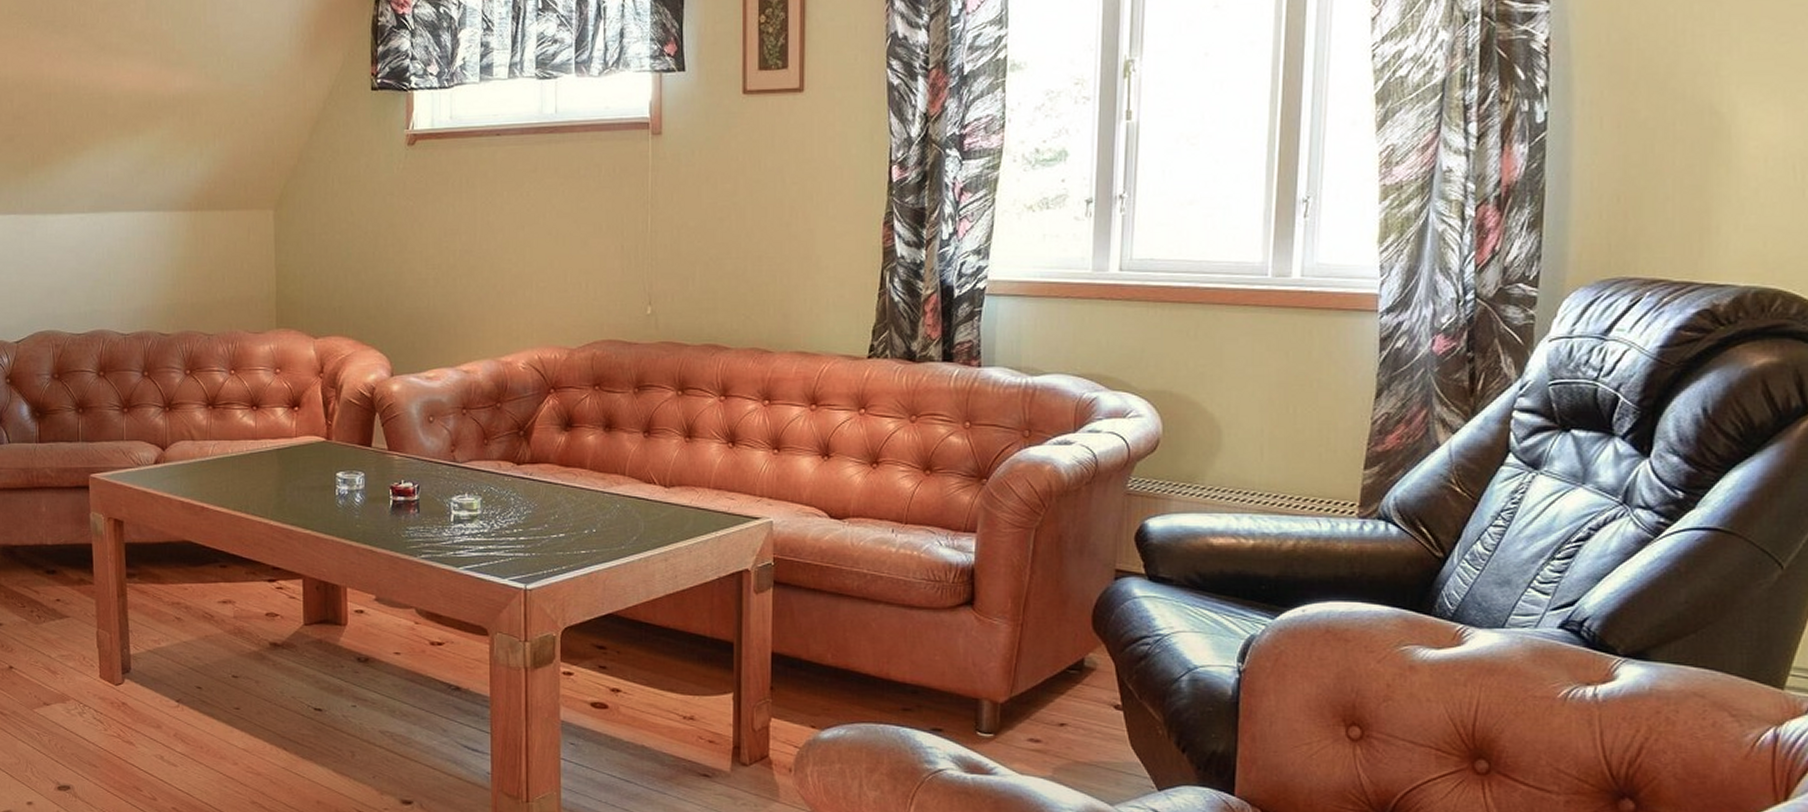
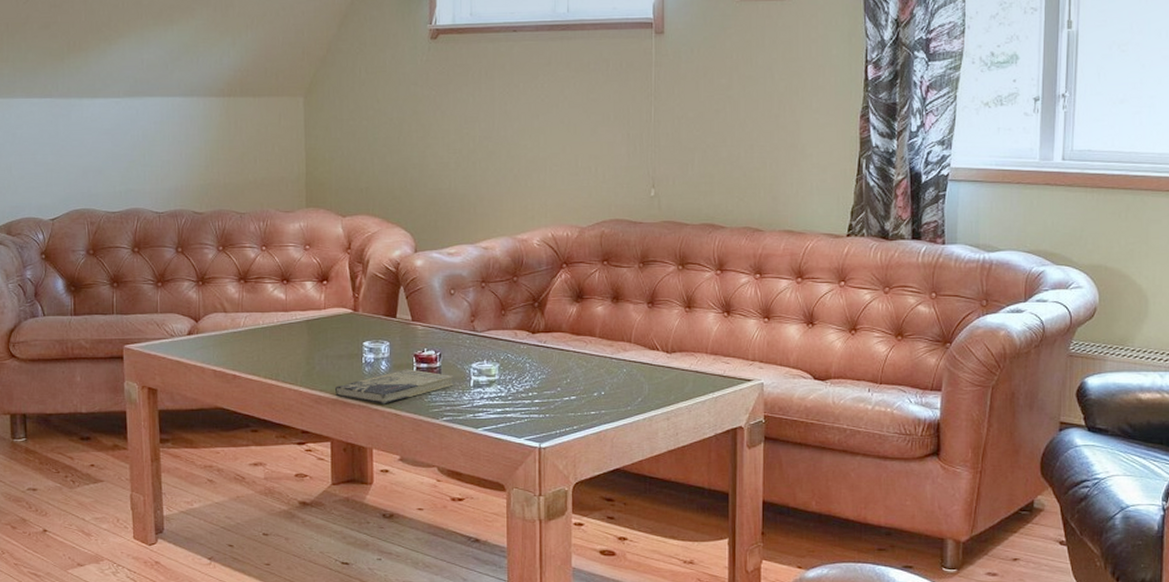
book: none [306,502,433,540] -> present [334,369,454,404]

